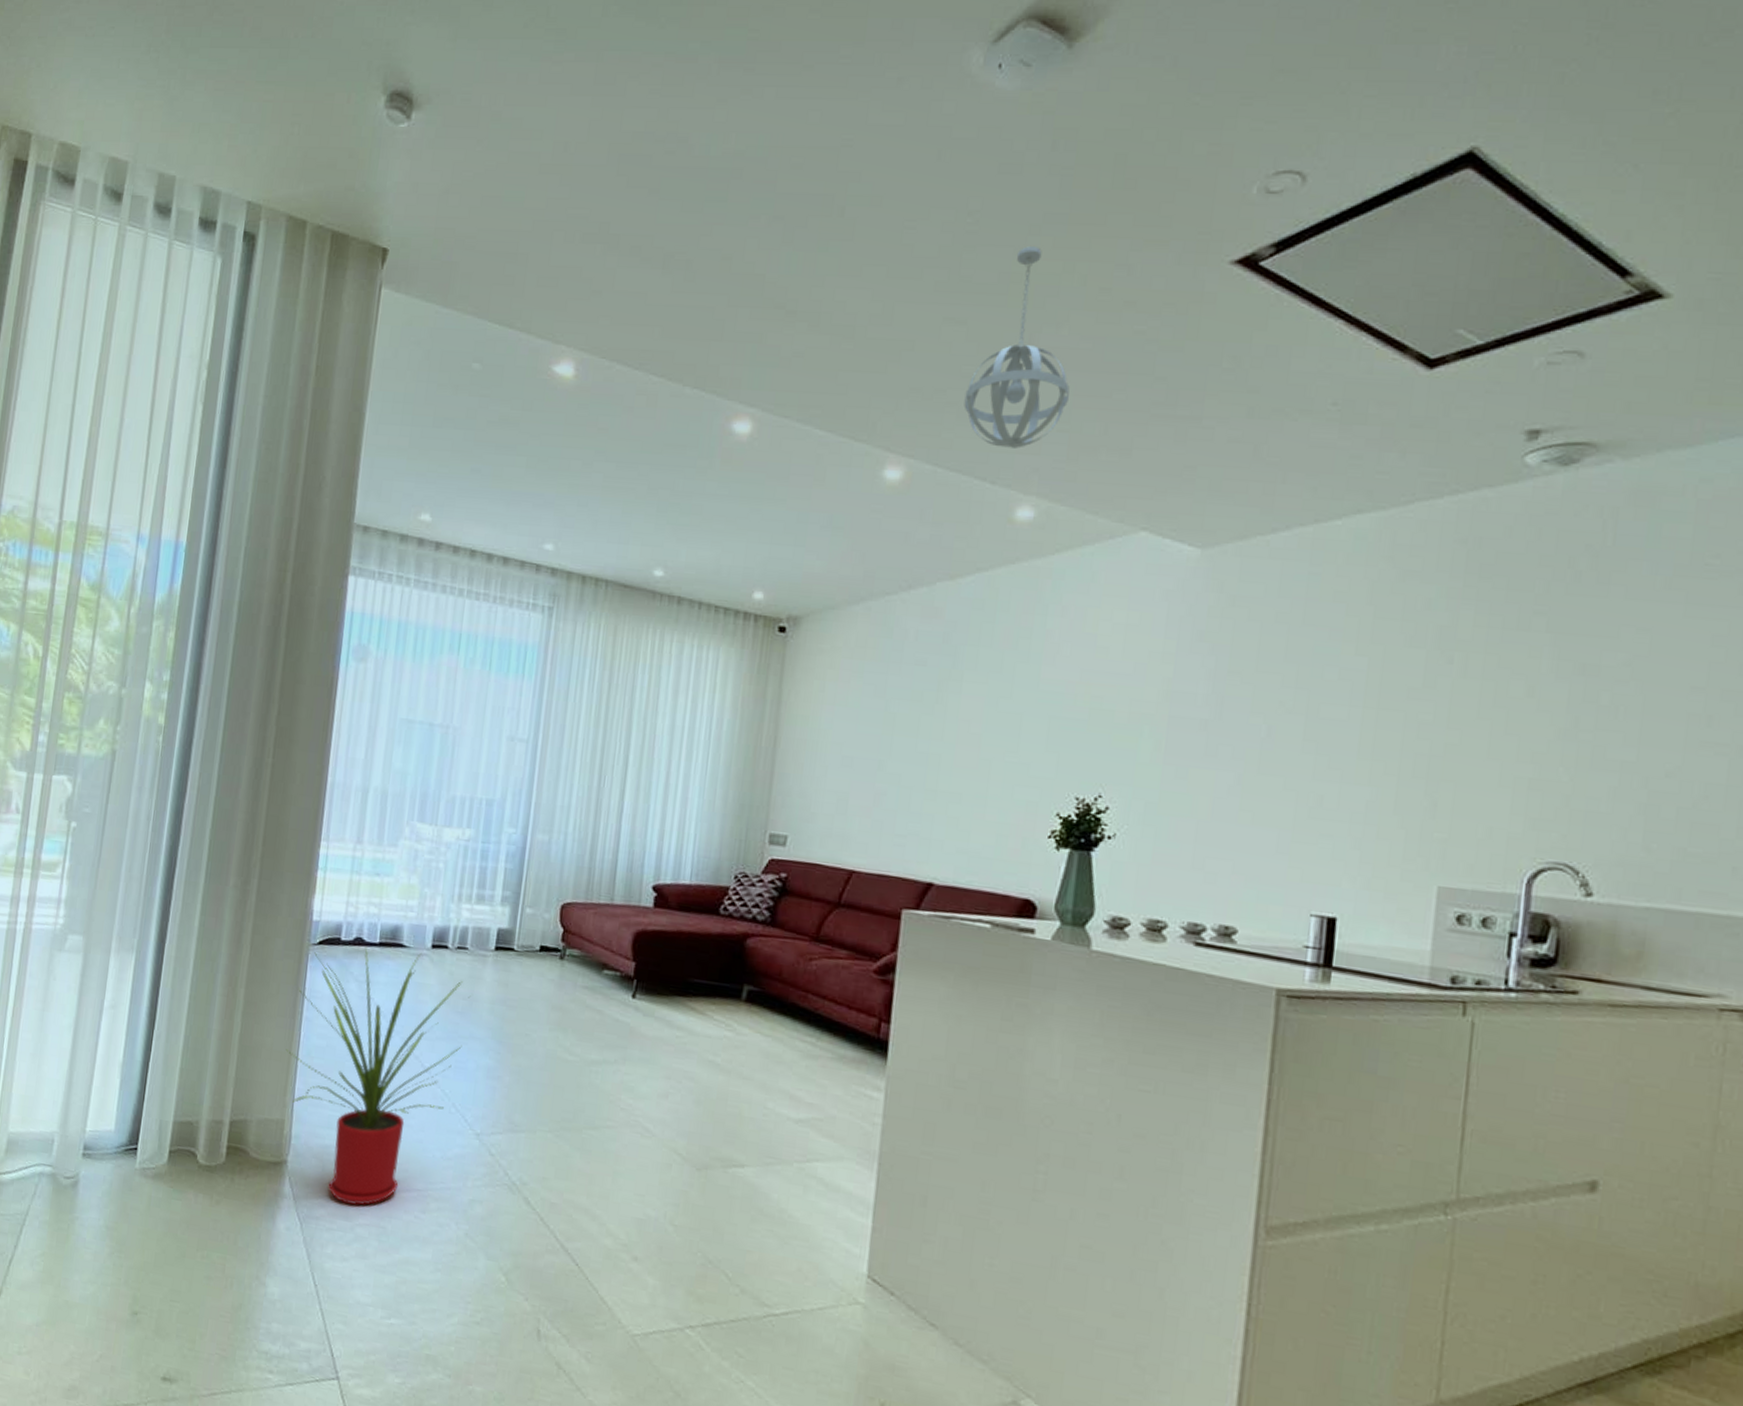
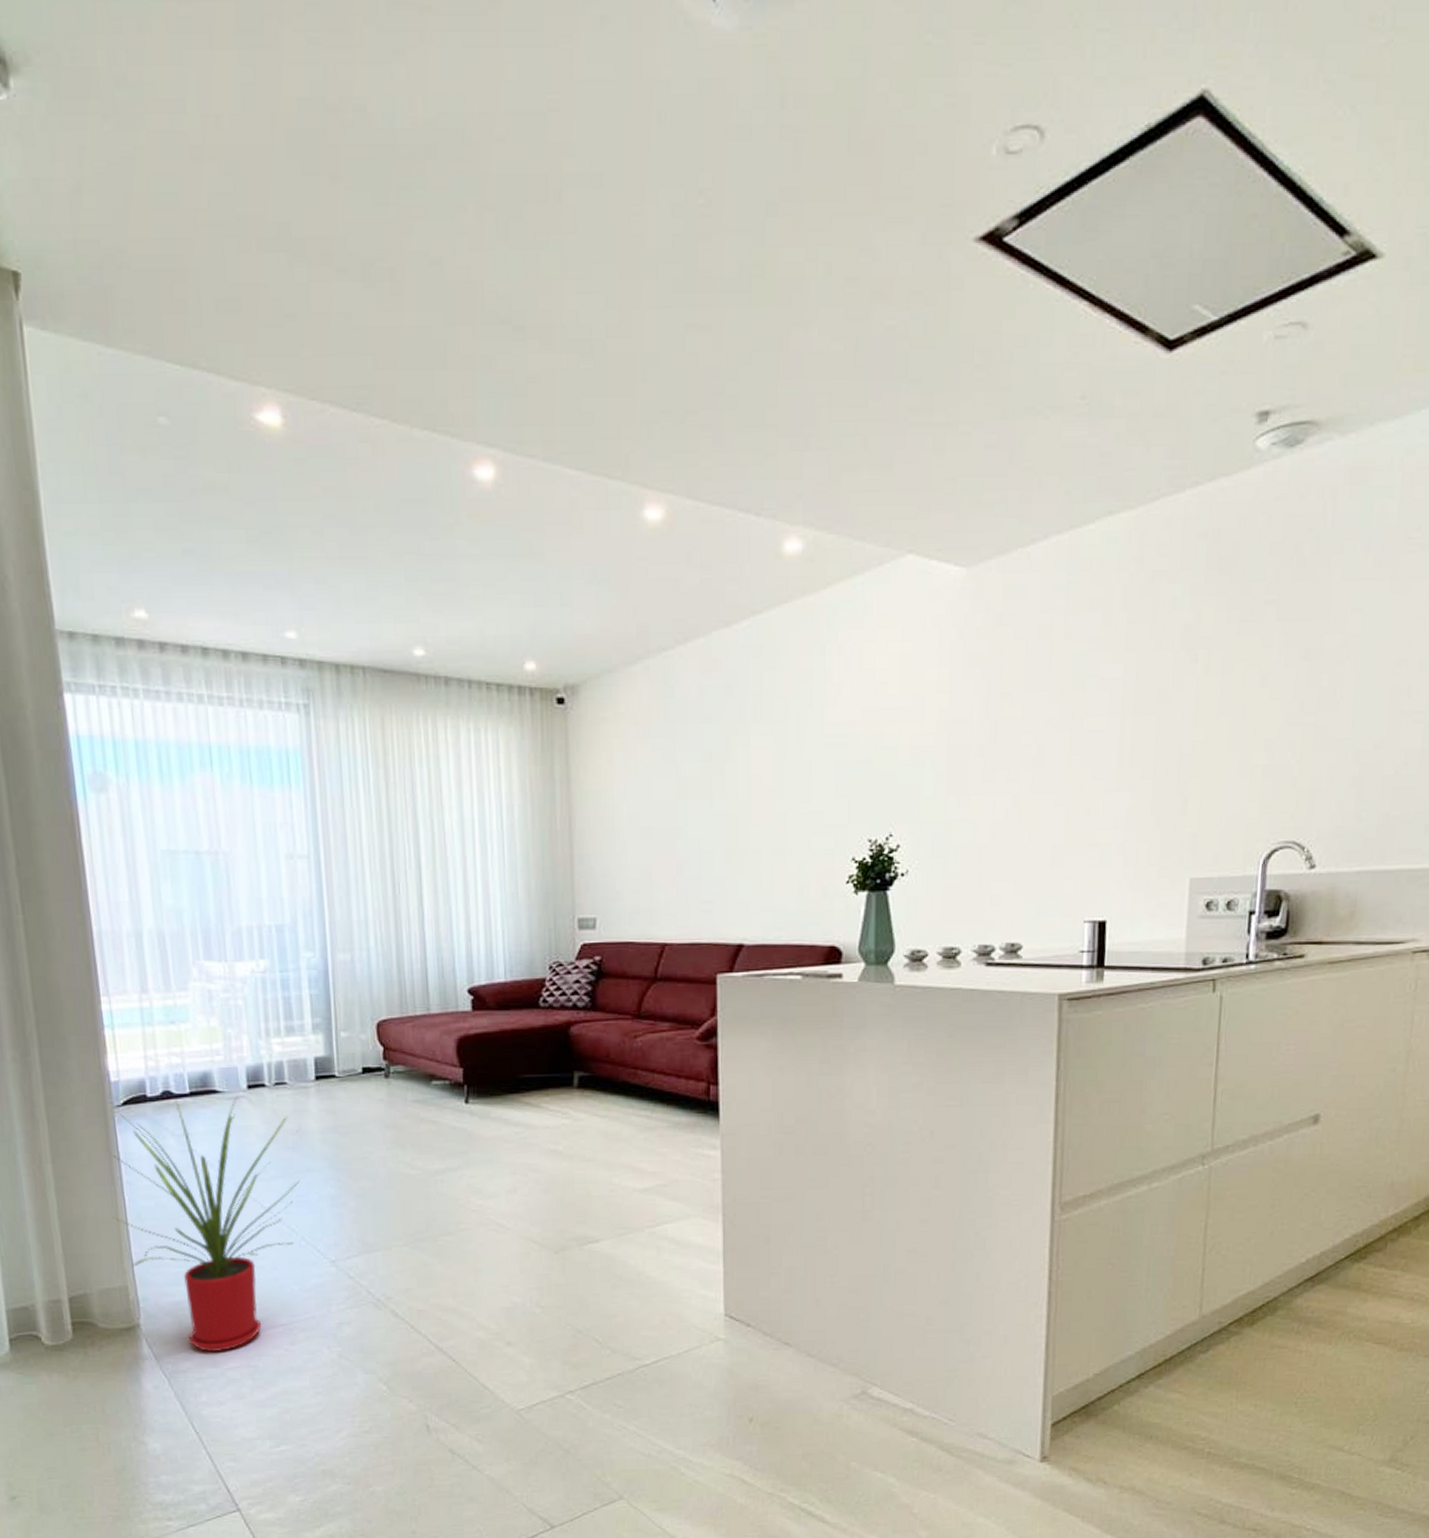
pendant light: present [964,246,1070,449] -> none [719,231,825,473]

